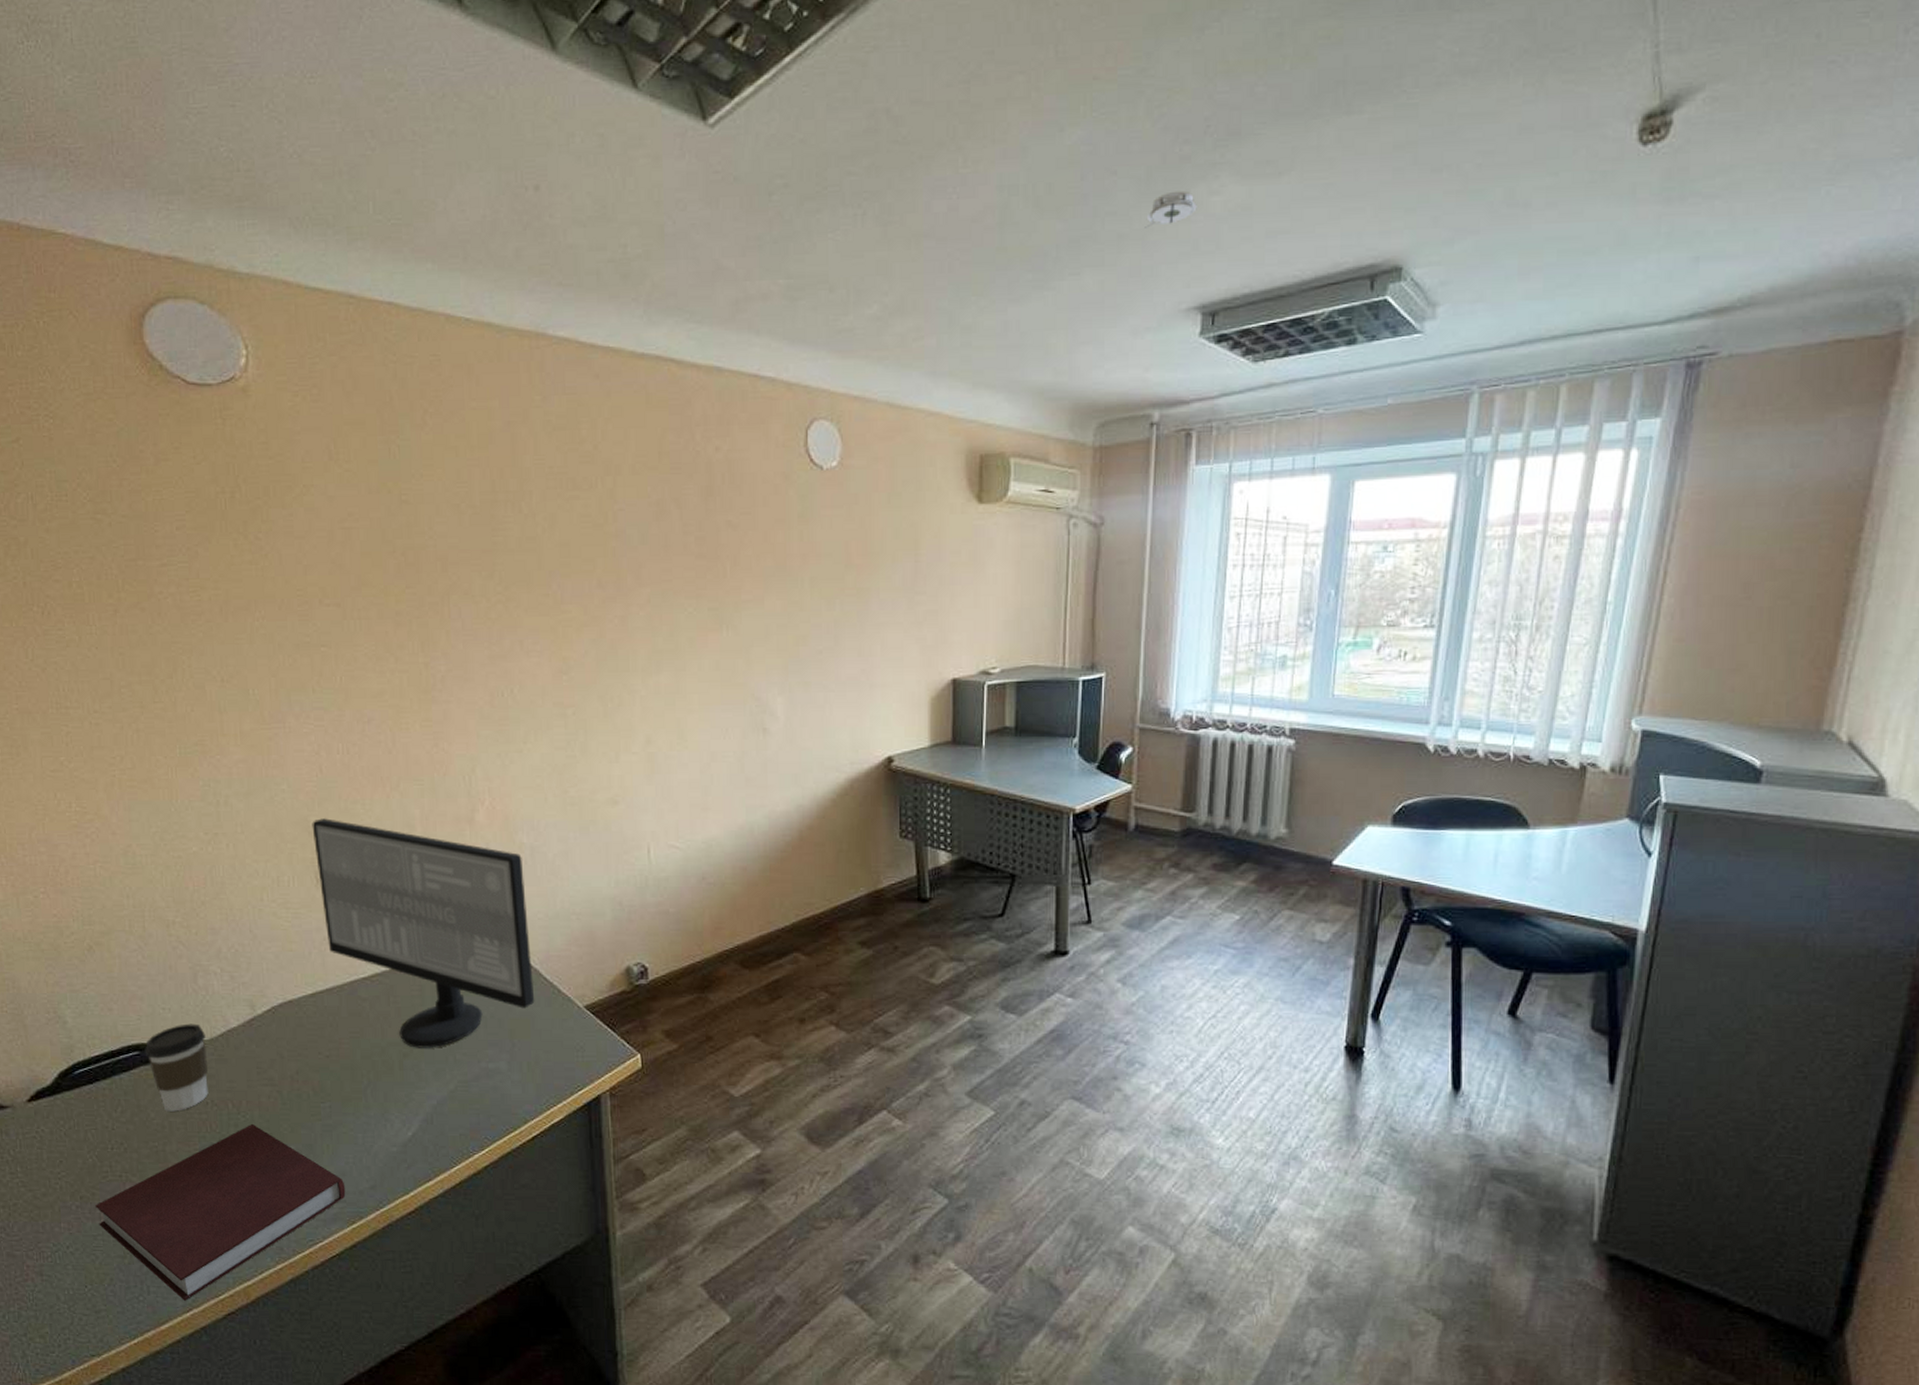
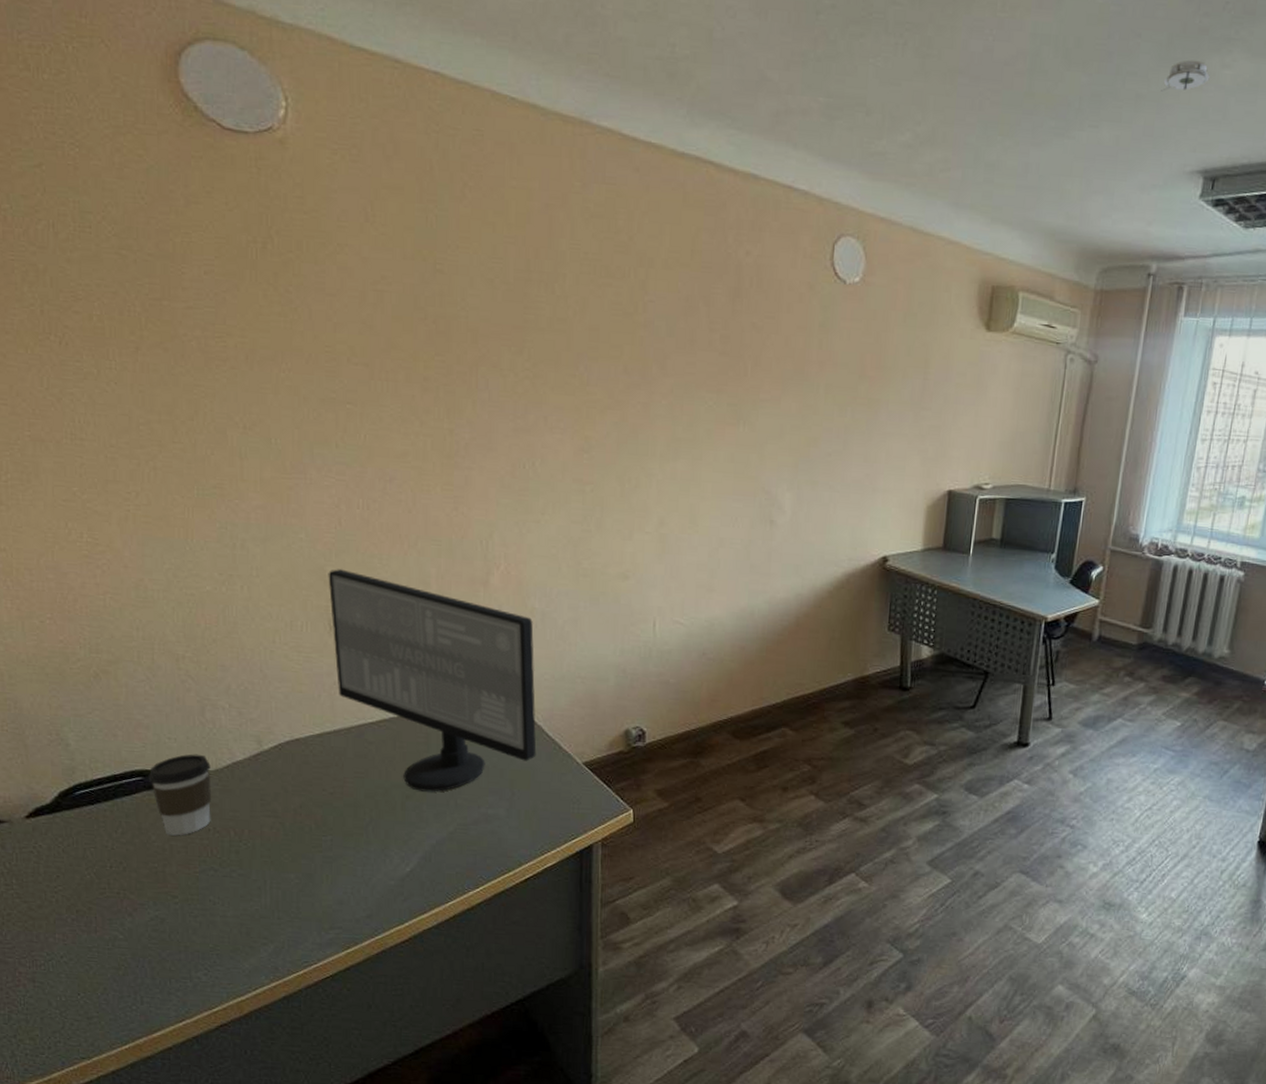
notebook: present [95,1123,346,1301] -> none [91,851,342,1012]

